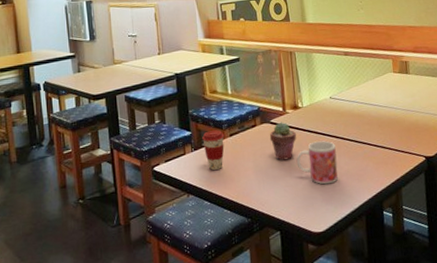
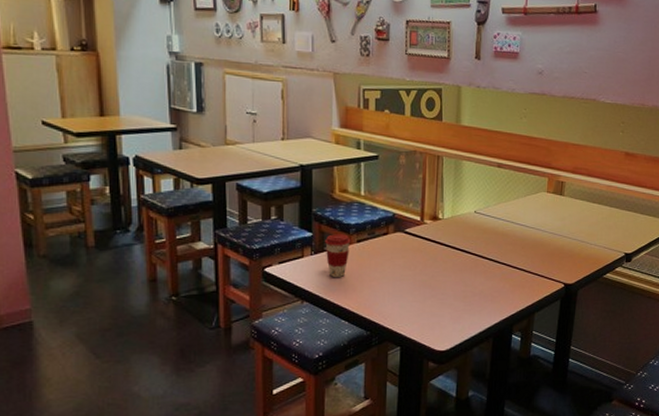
potted succulent: present [269,122,297,161] -> none [402,232,433,274]
mug: present [297,140,339,185] -> none [429,257,473,303]

